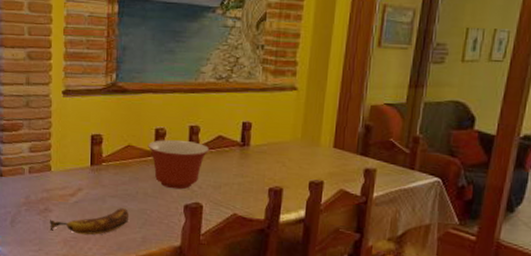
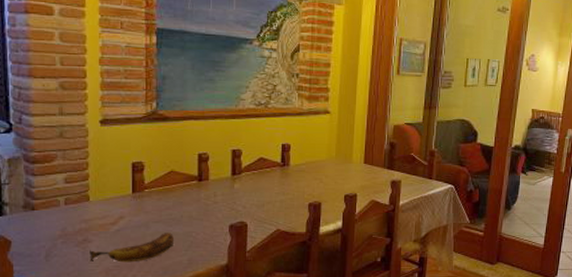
mixing bowl: present [147,139,210,190] -> none [191,163,252,210]

